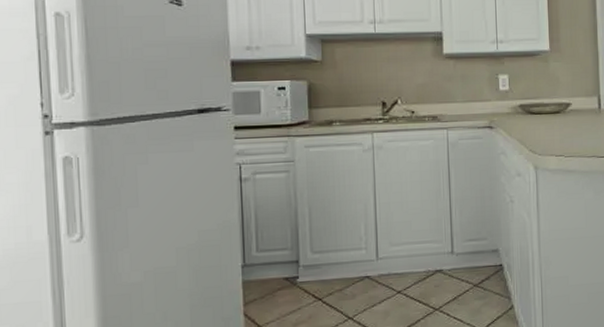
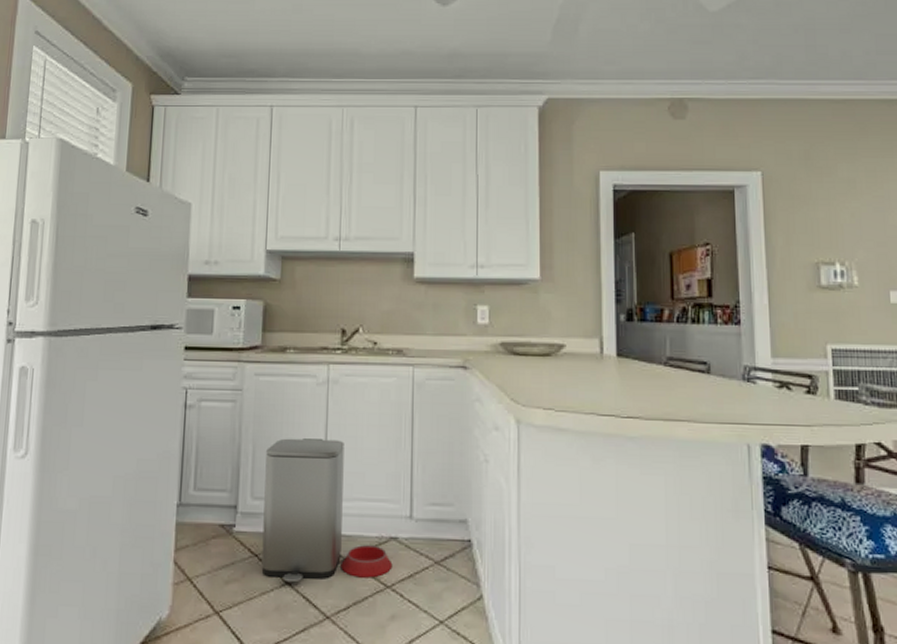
pedal bin: none [321,196,395,318] -> present [261,438,344,583]
pet bowl: none [395,278,439,306] -> present [341,545,393,578]

